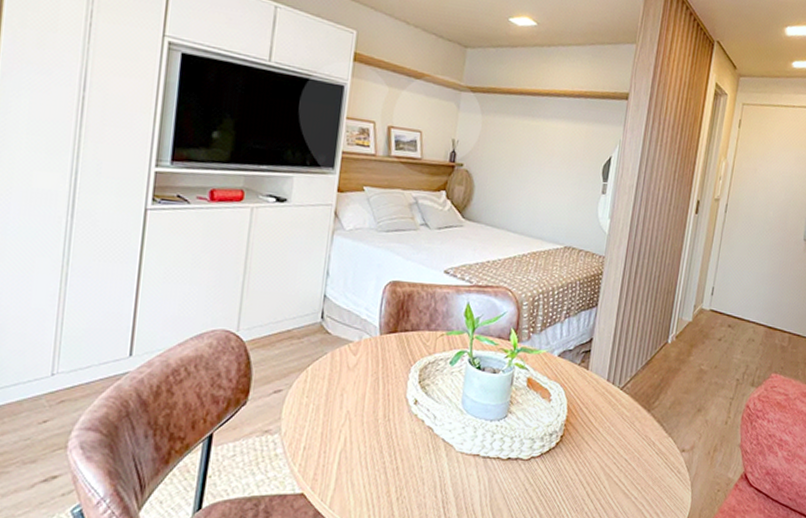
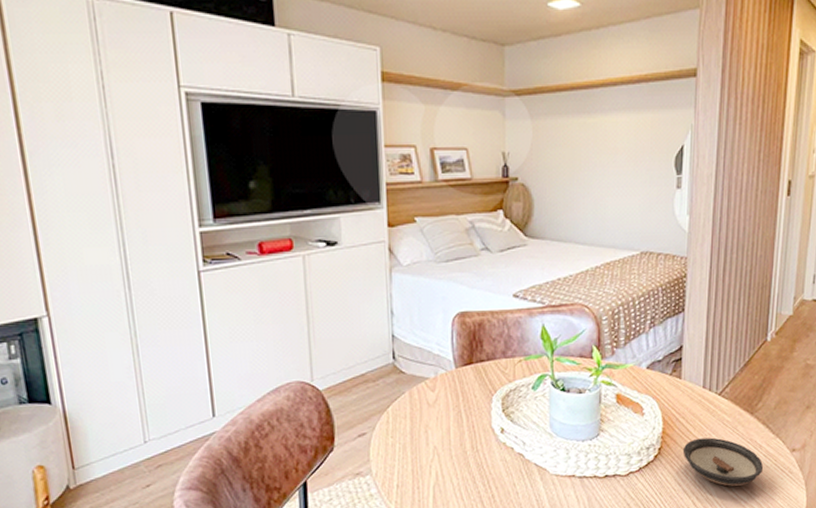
saucer: none [582,430,655,481] -> present [682,437,764,486]

